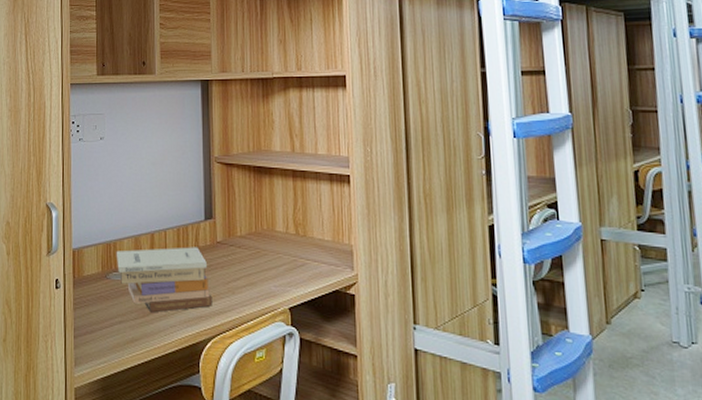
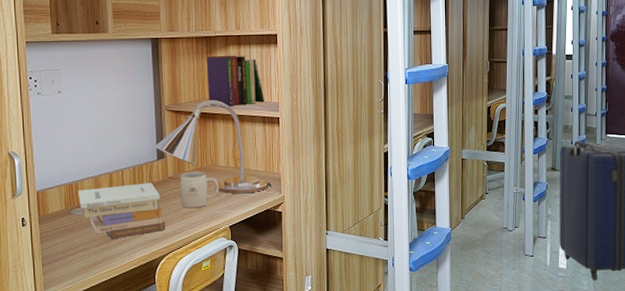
table lamp: none [202,151,342,267] -> present [155,99,272,193]
mug: none [229,237,277,282] -> present [179,171,219,209]
books: none [262,99,332,159] -> present [206,55,265,106]

